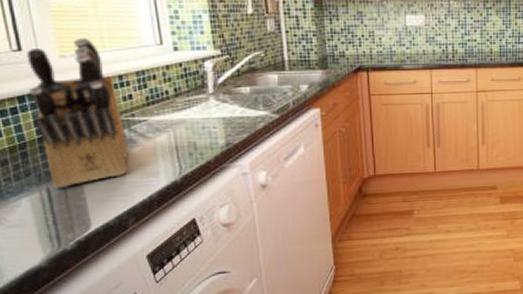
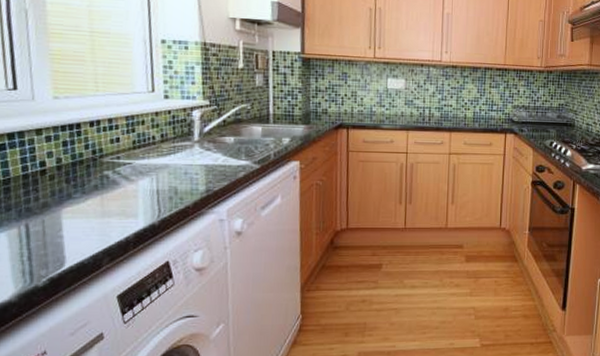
knife block: present [27,37,128,189] -> none [18,80,110,225]

